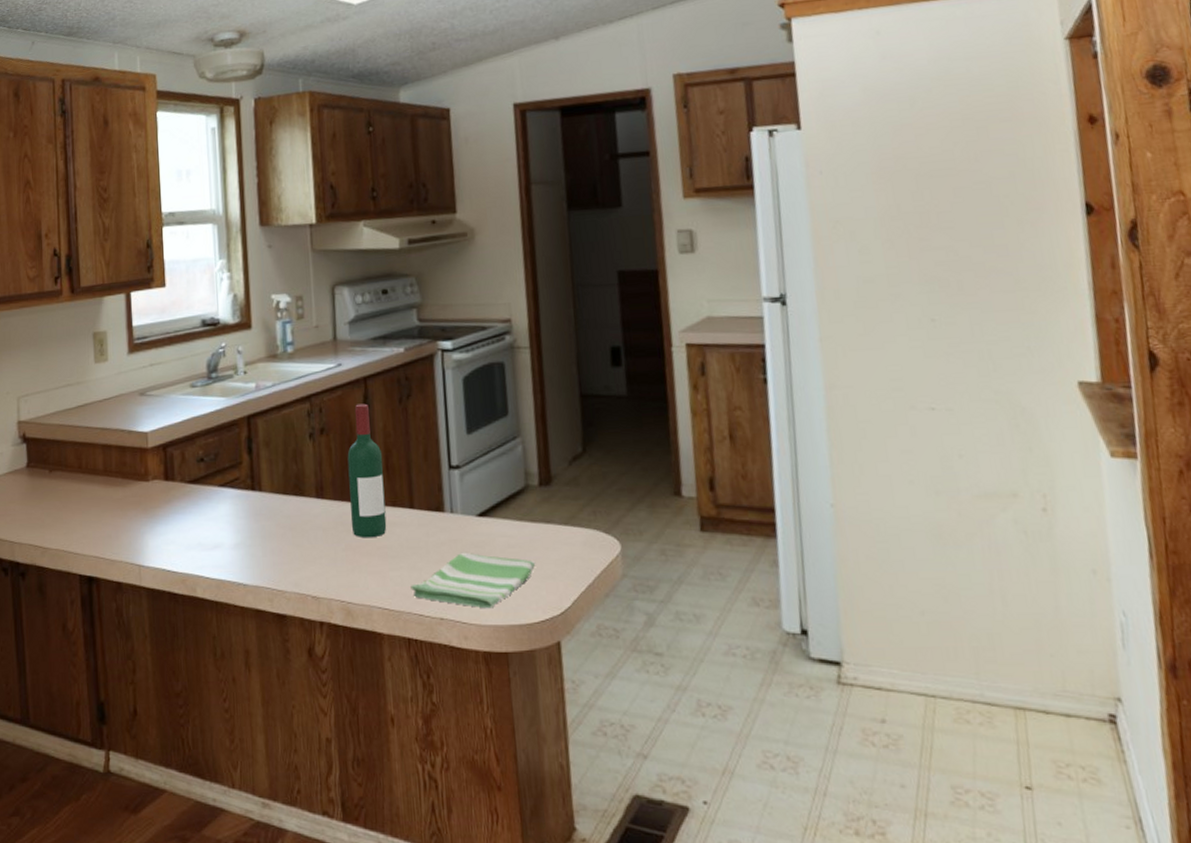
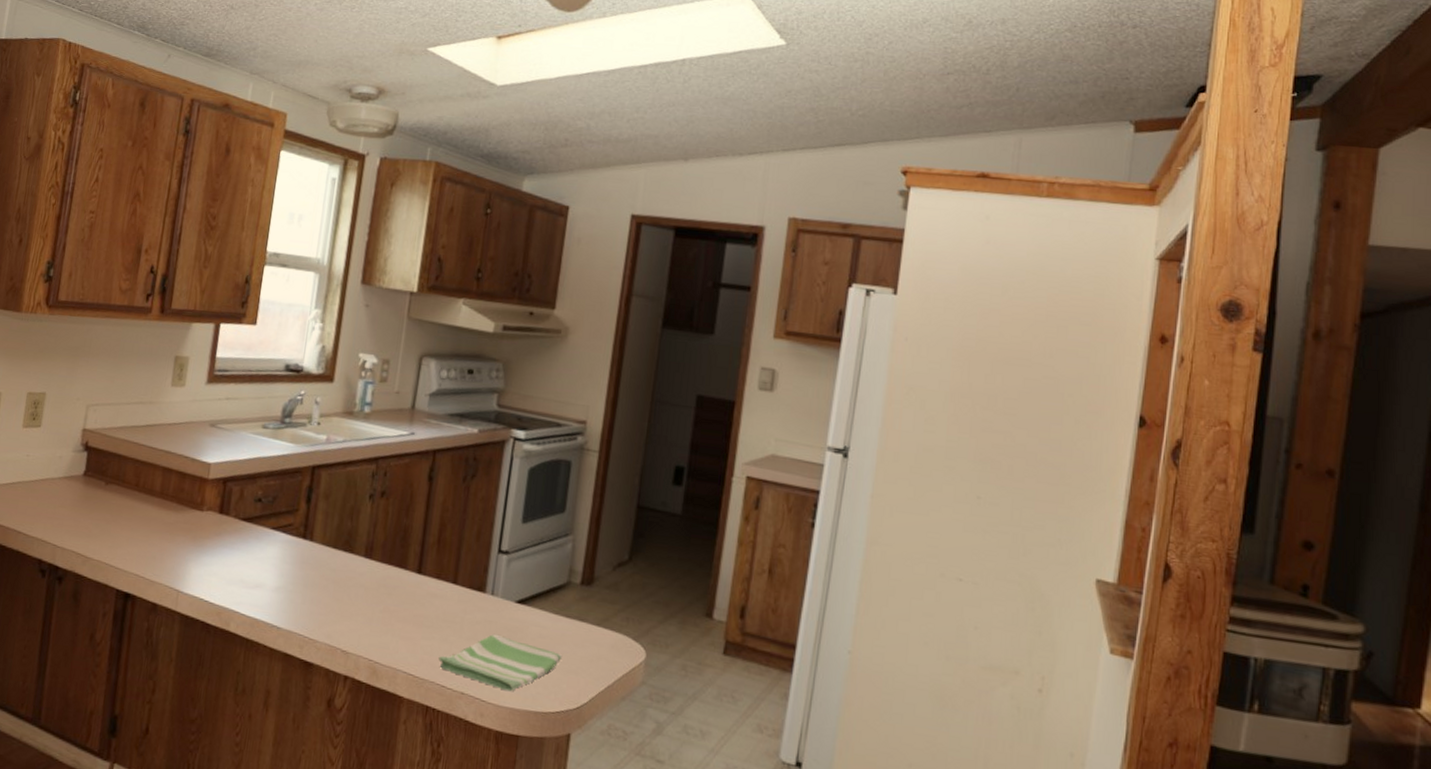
wine bottle: present [347,403,387,538] -> none [393,474,437,605]

